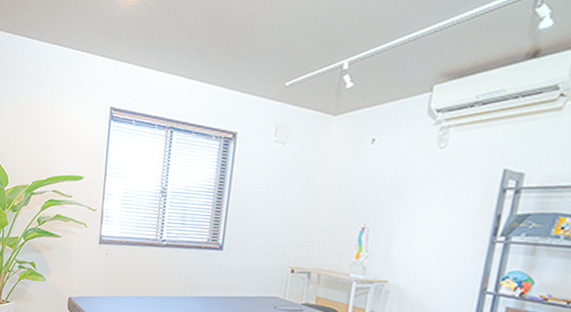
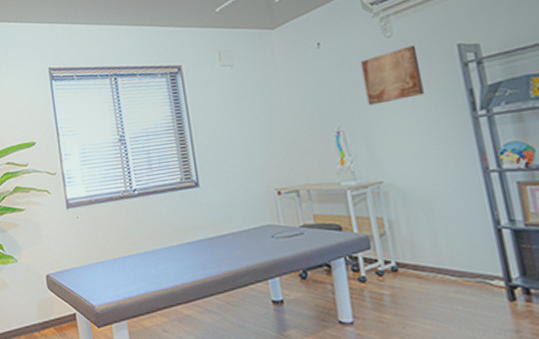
wall art: none [400,161,465,211] -> present [360,45,424,106]

